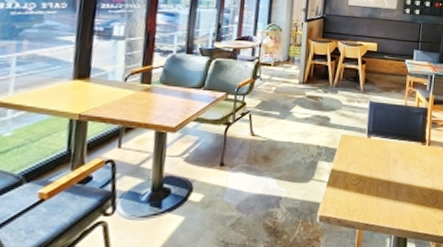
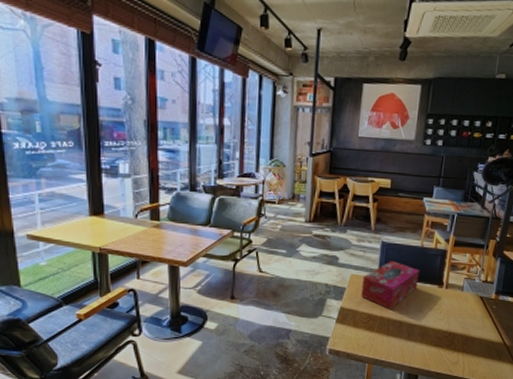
tissue box: none [351,119,405,169] -> present [361,260,420,309]

